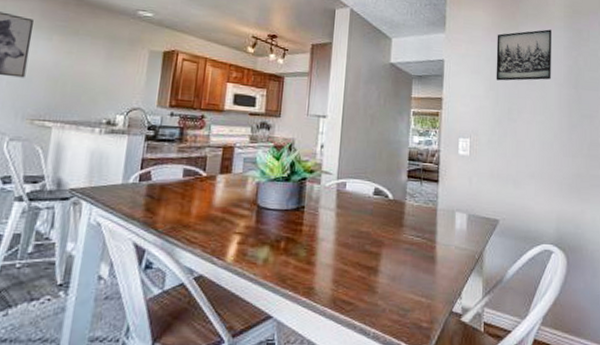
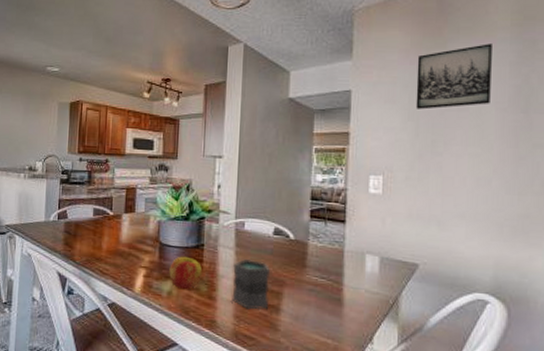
apple: none [266,219,302,255] -> present [169,256,203,289]
mug: none [331,221,369,273] -> present [232,259,270,310]

